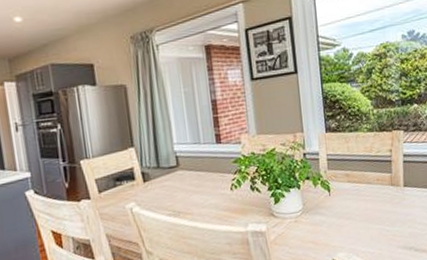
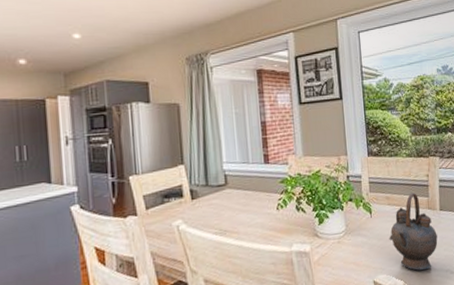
teapot: none [349,168,402,249] -> present [389,192,438,271]

